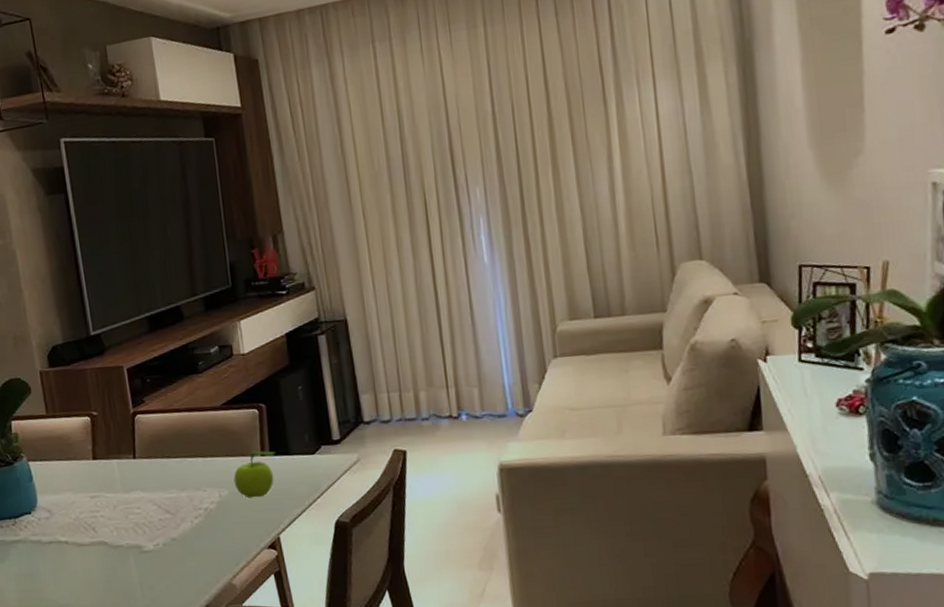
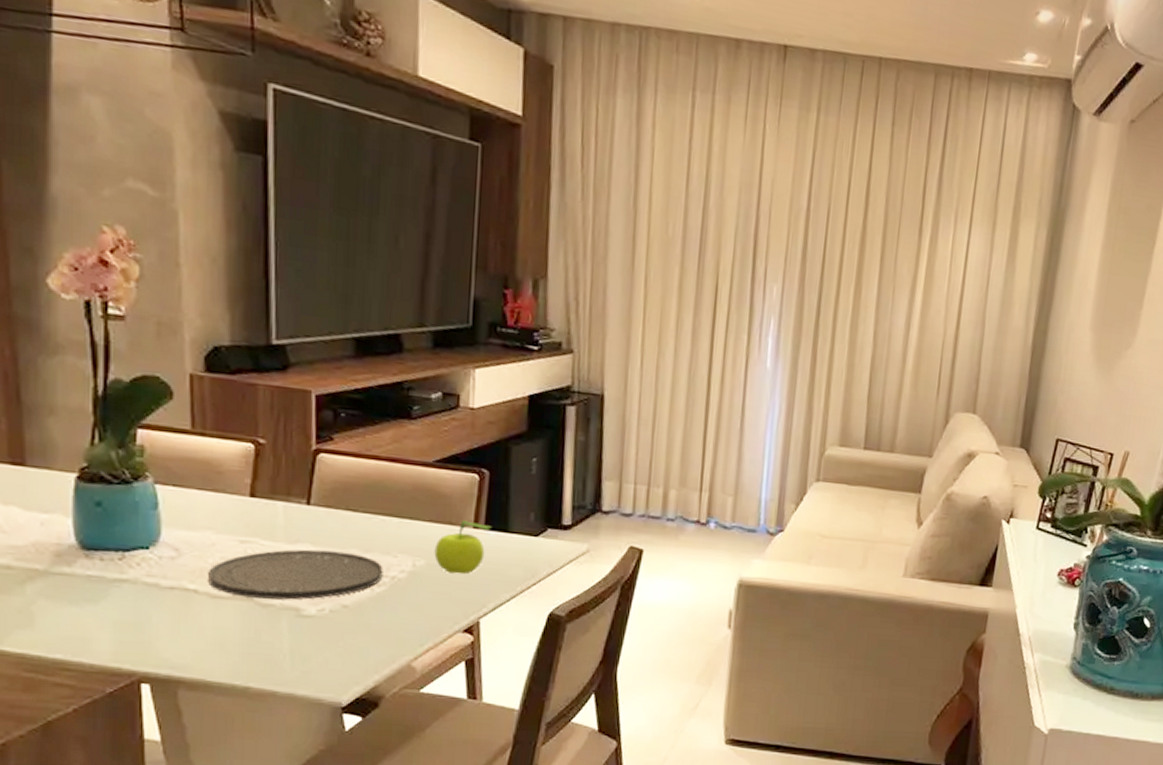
plate: none [73,493,198,542] -> present [208,549,383,600]

